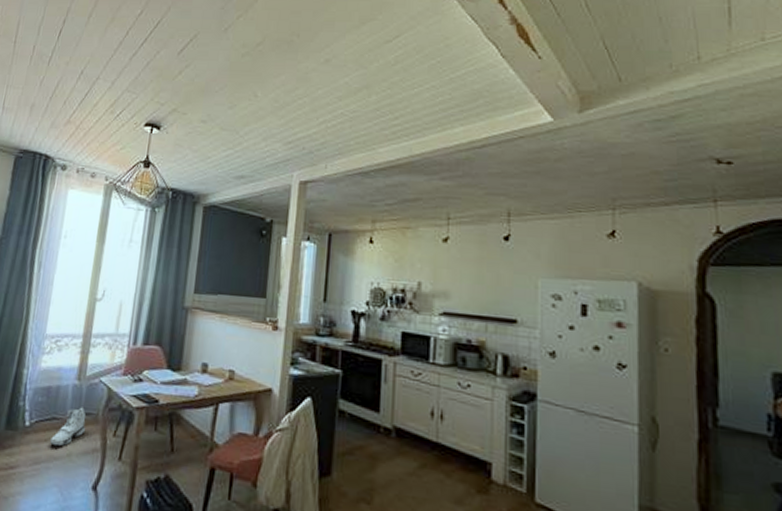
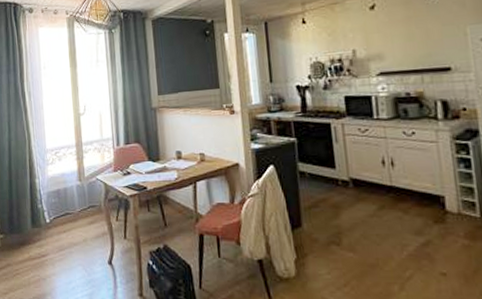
sneaker: present [50,407,87,446] -> none [68,202,93,234]

